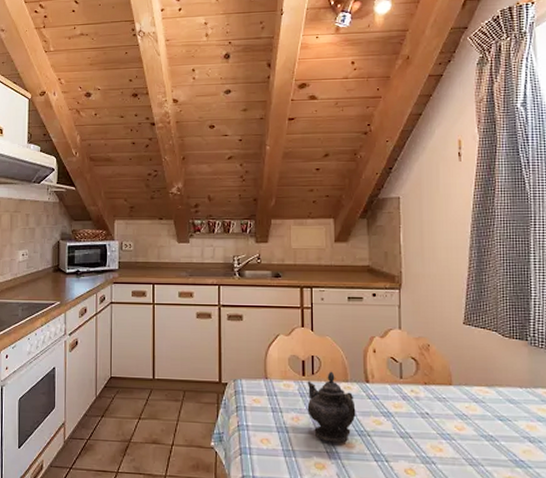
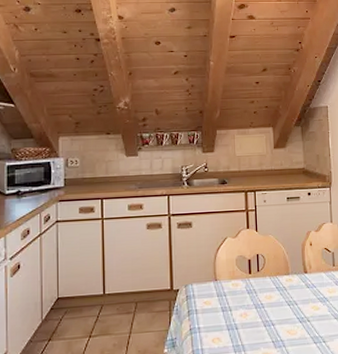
teapot: present [307,371,356,443] -> none [253,266,297,332]

